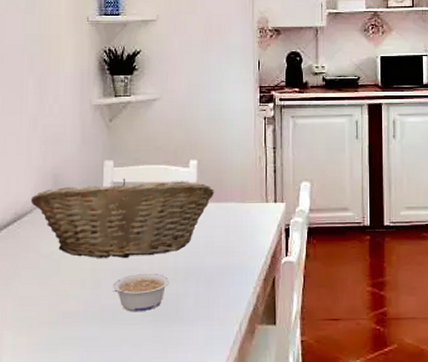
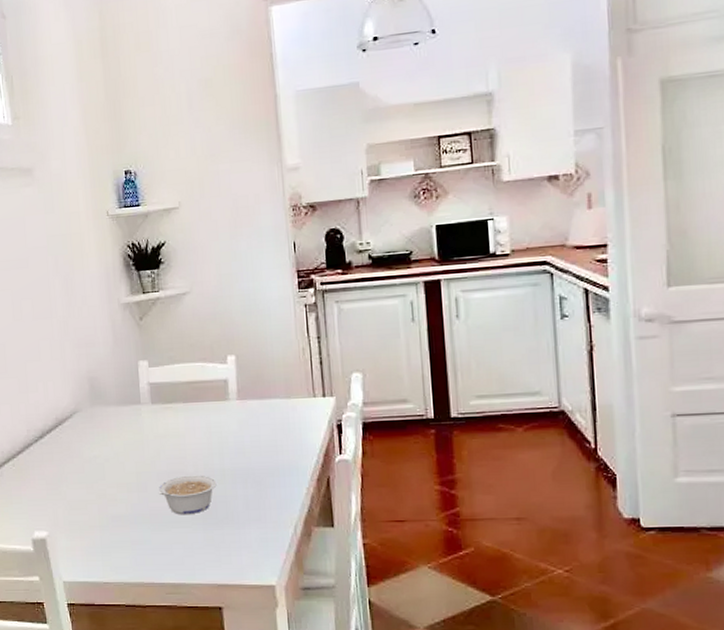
fruit basket: present [30,178,215,259] -> none [69,378,257,461]

